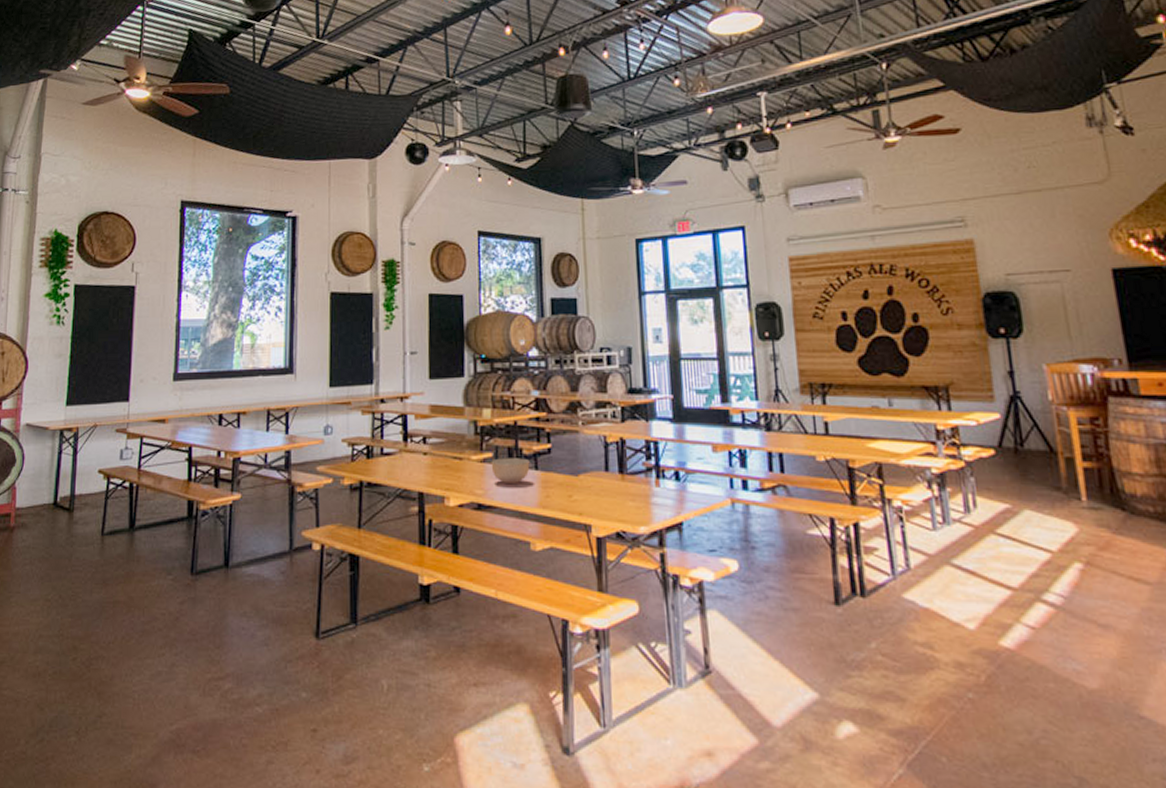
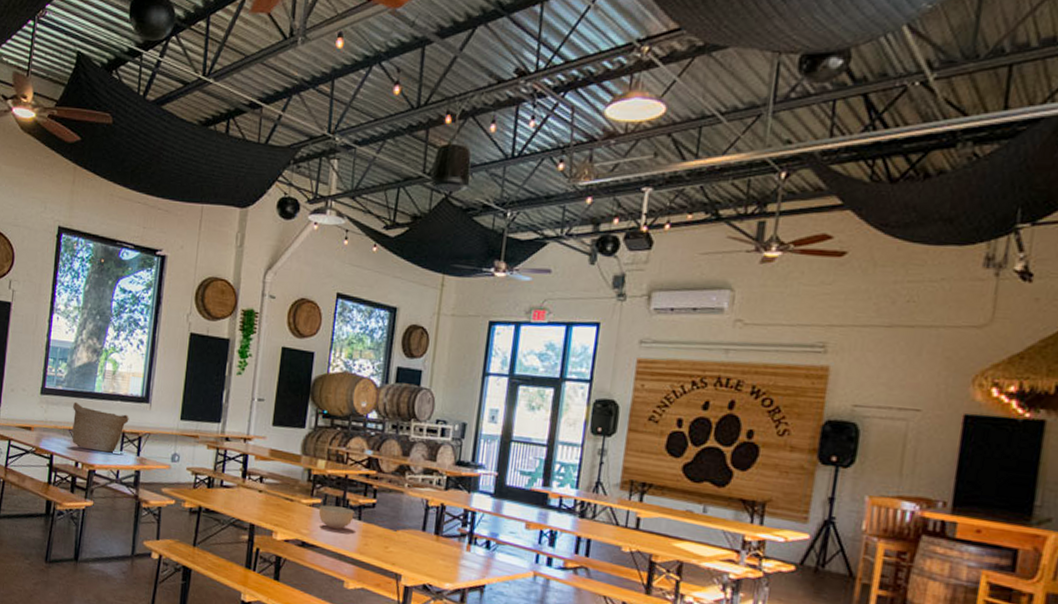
basket: none [210,383,273,435] -> present [72,401,129,453]

